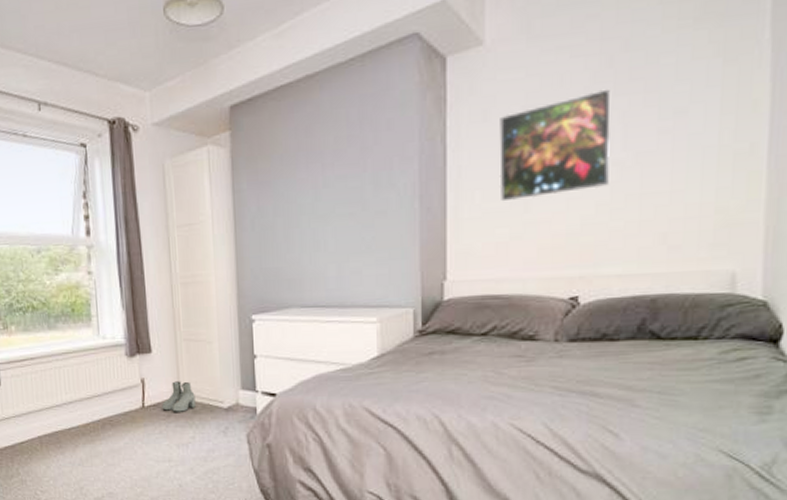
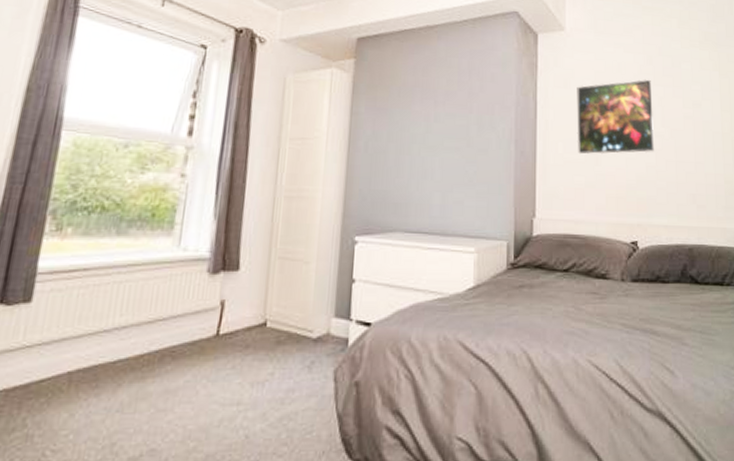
boots: present [162,381,196,412] -> none [240,305,282,342]

